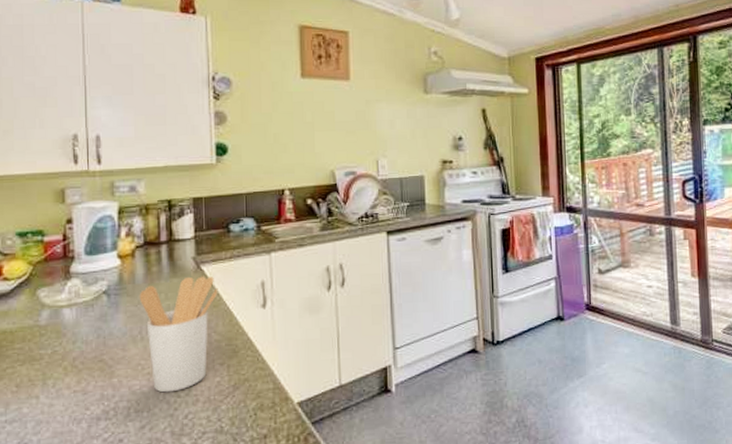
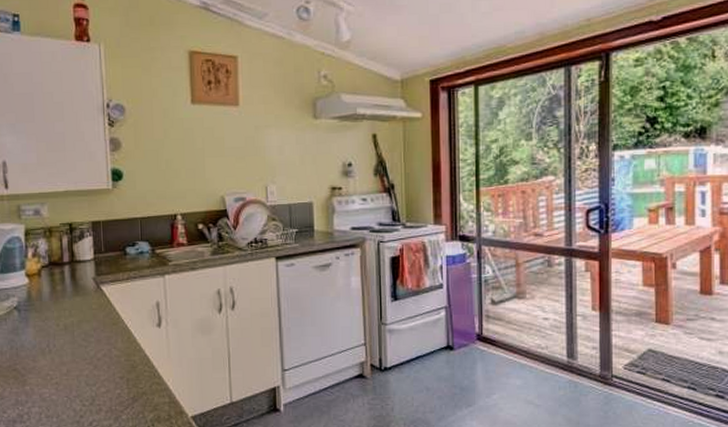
utensil holder: present [139,276,218,393] -> none [46,295,117,401]

